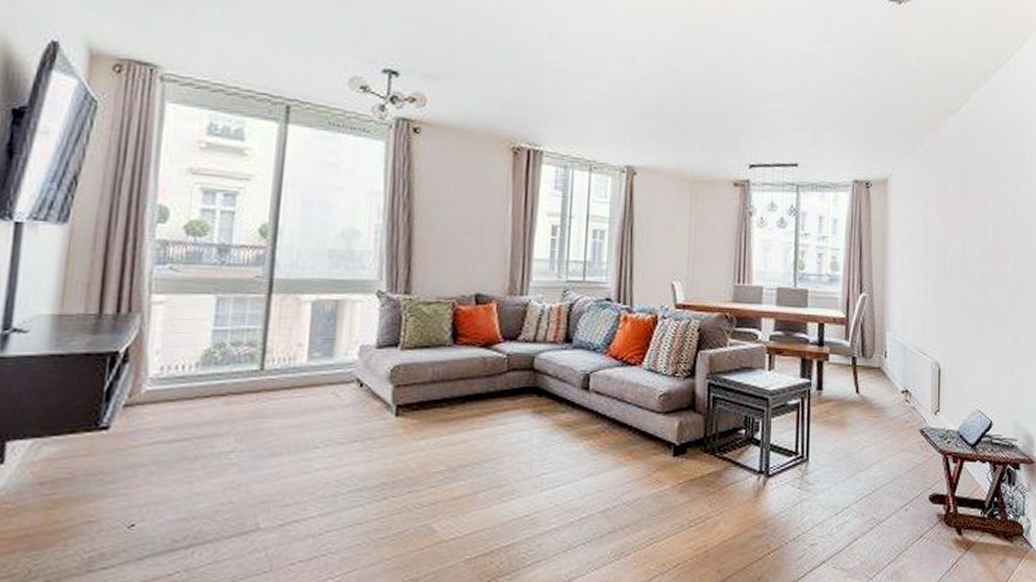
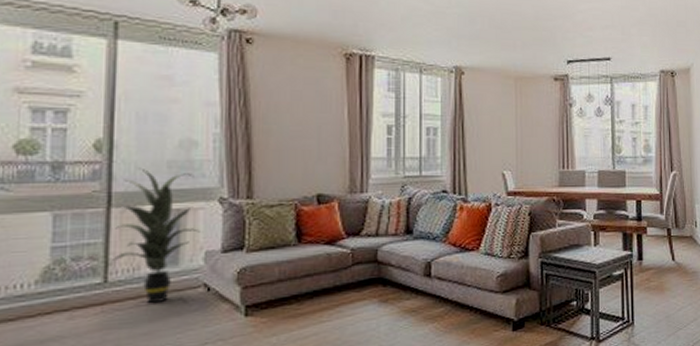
indoor plant: none [269,255,357,396] -> present [108,167,200,304]

